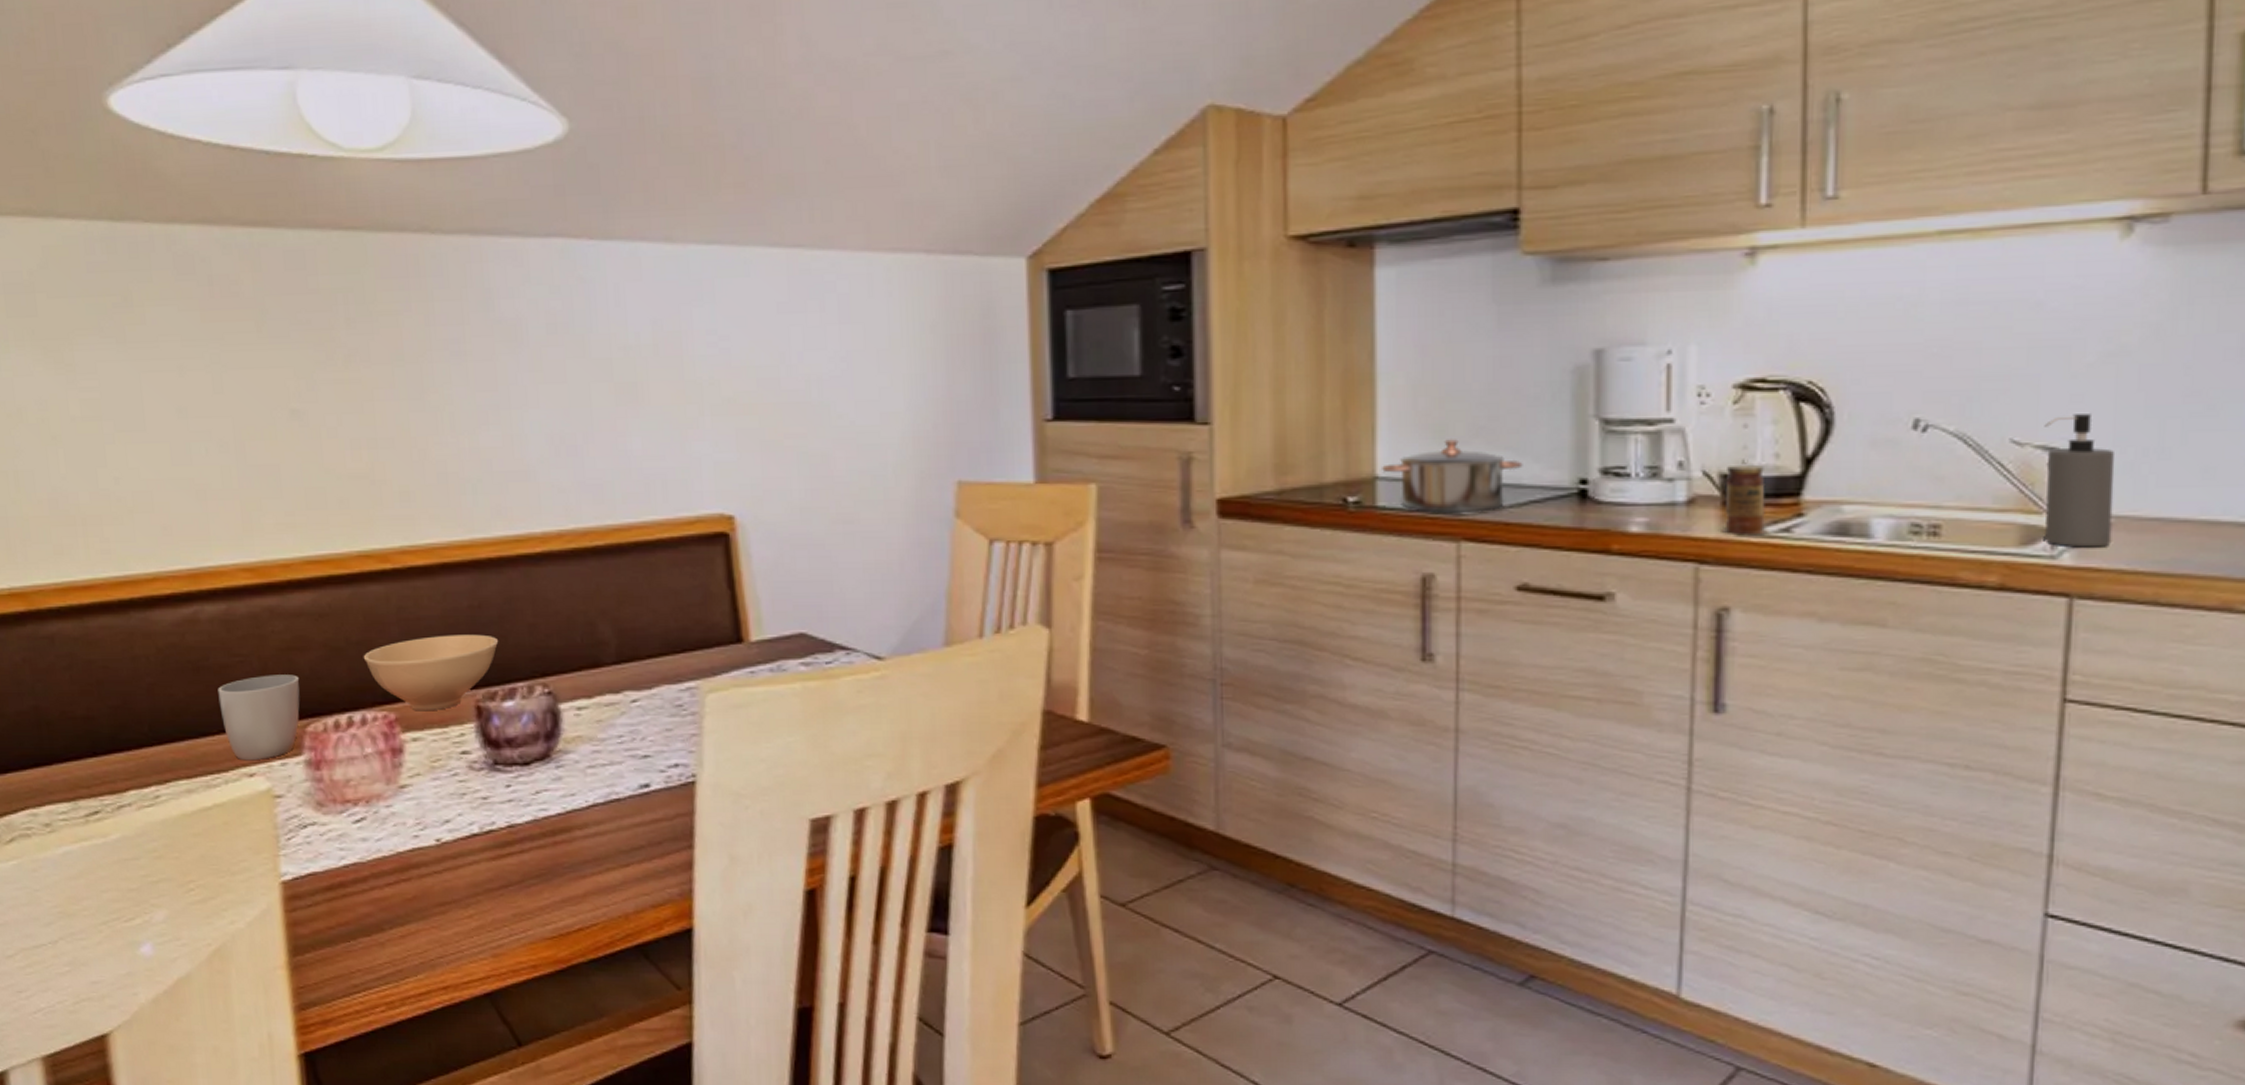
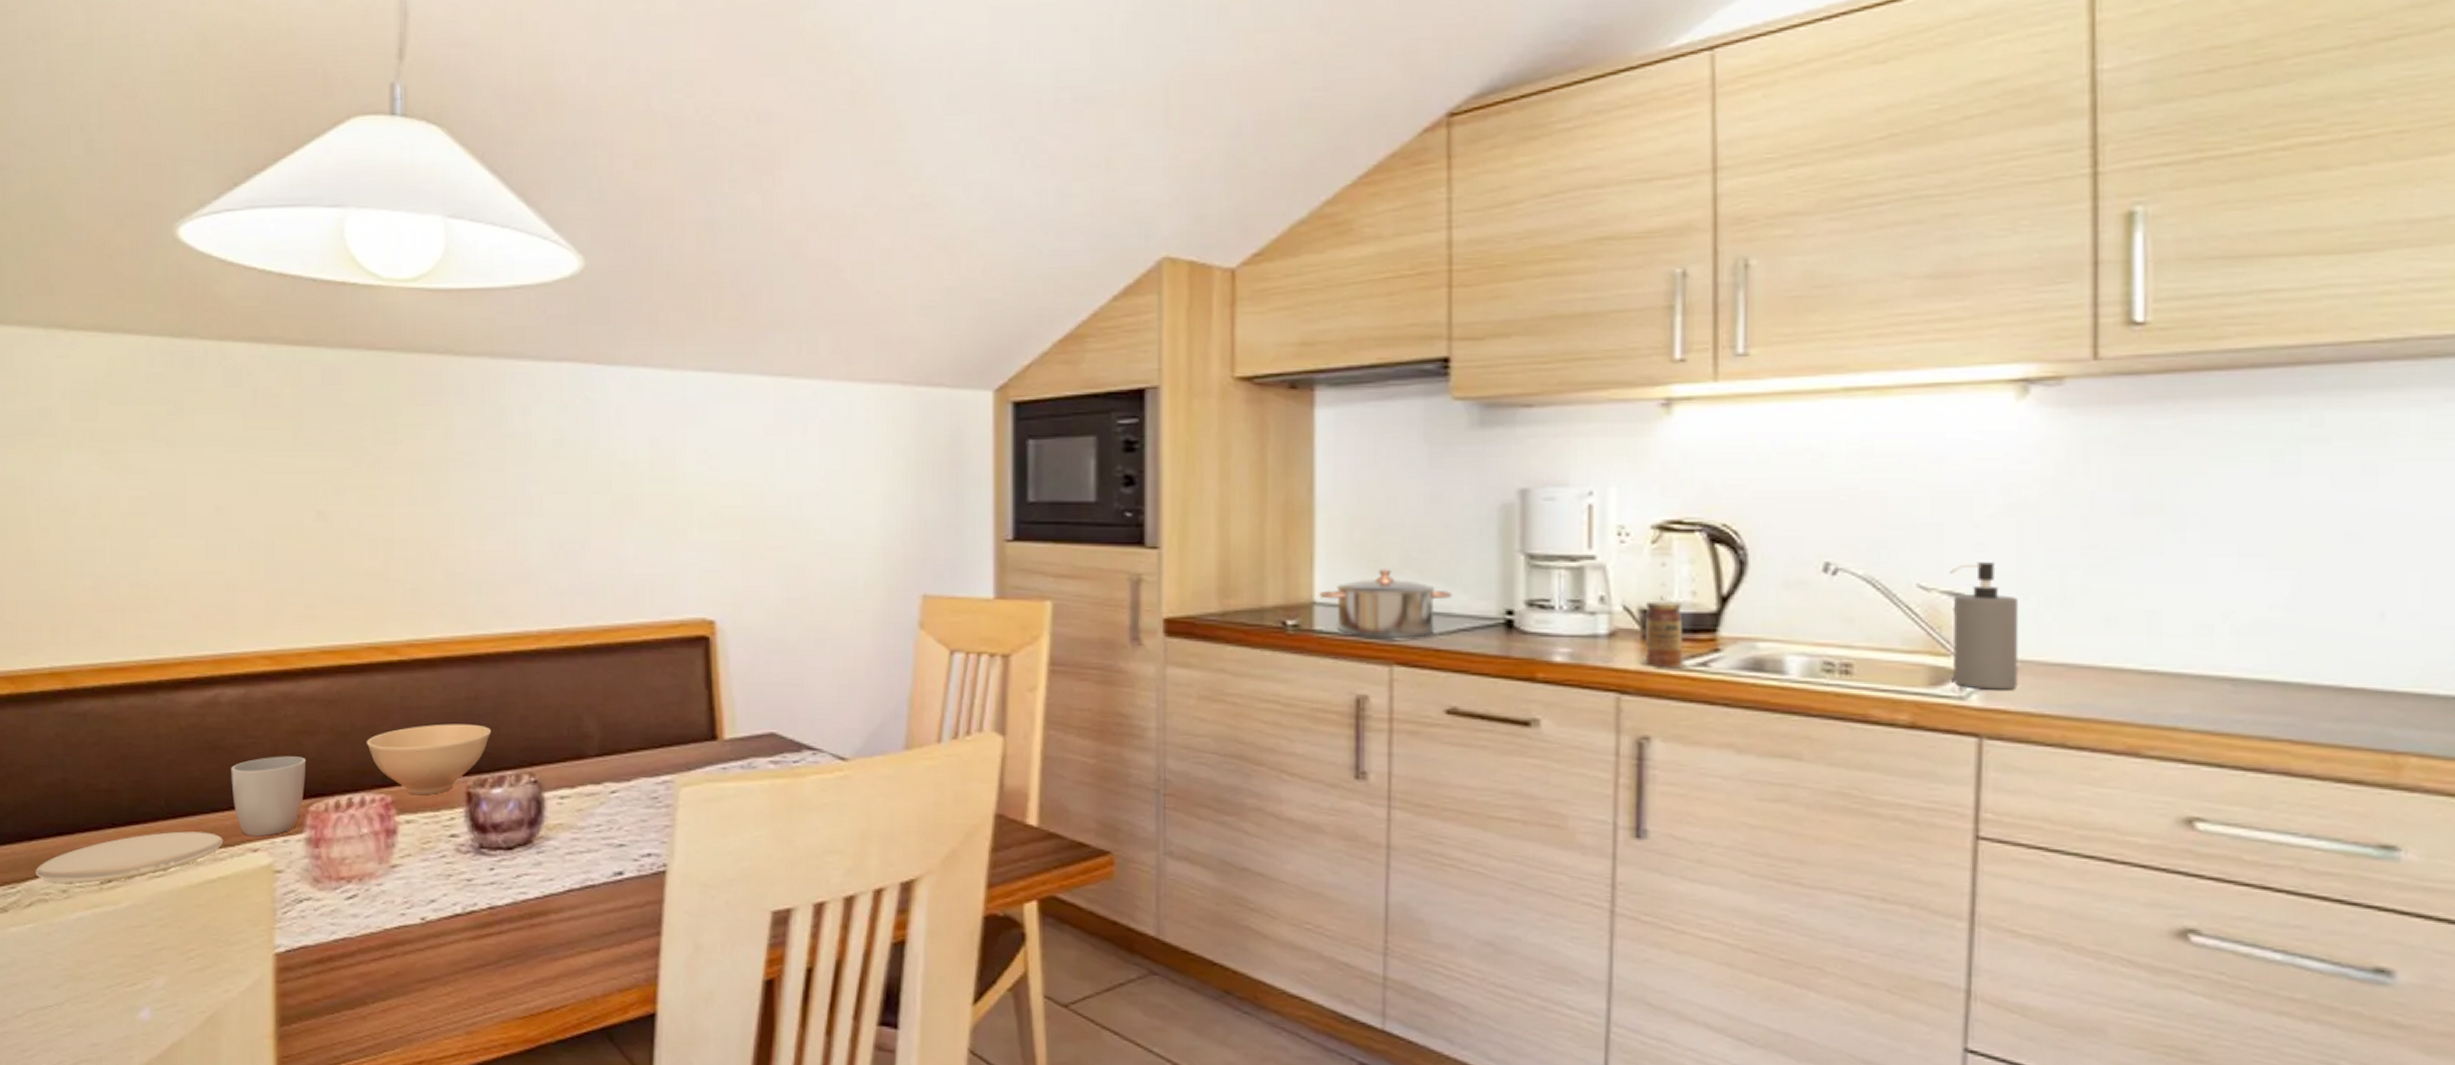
plate: none [14,758,216,816] -> present [35,831,223,884]

